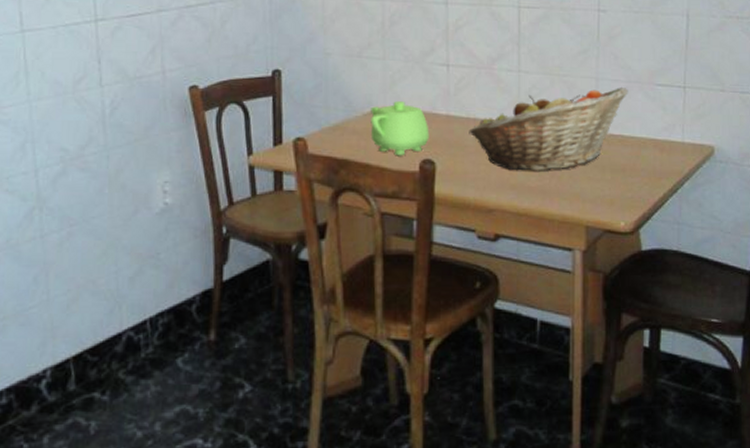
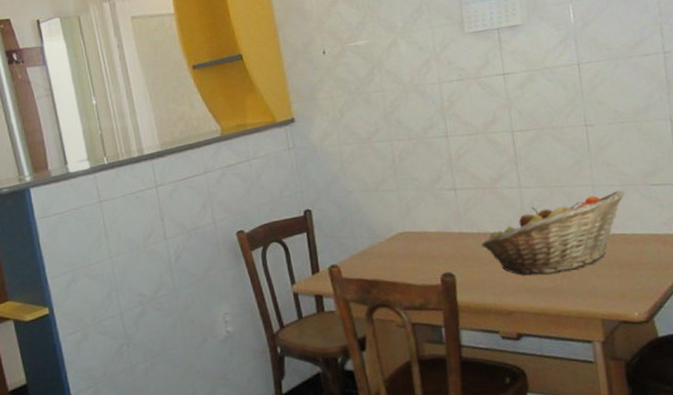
teapot: present [370,101,430,156] -> none [392,225,447,273]

